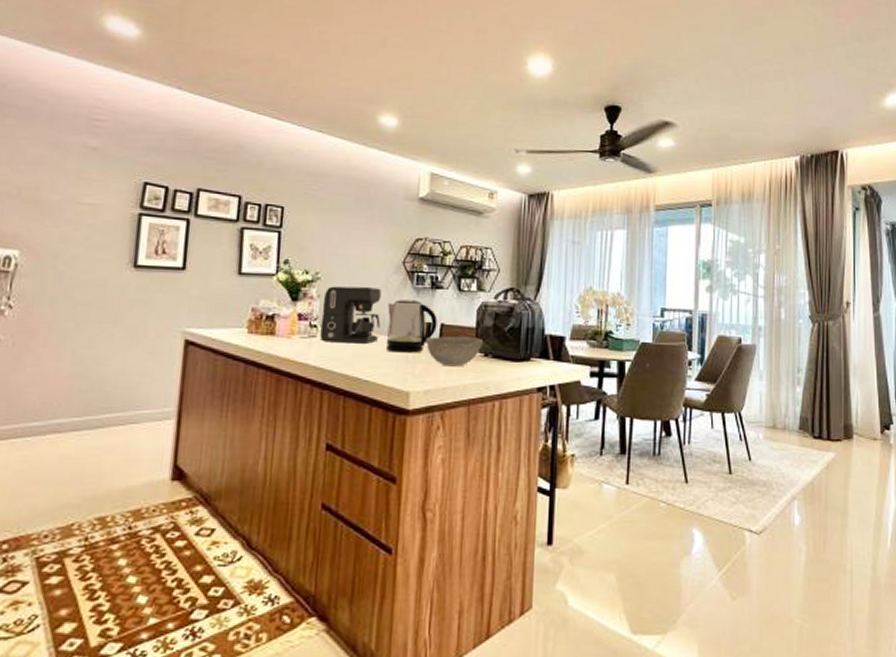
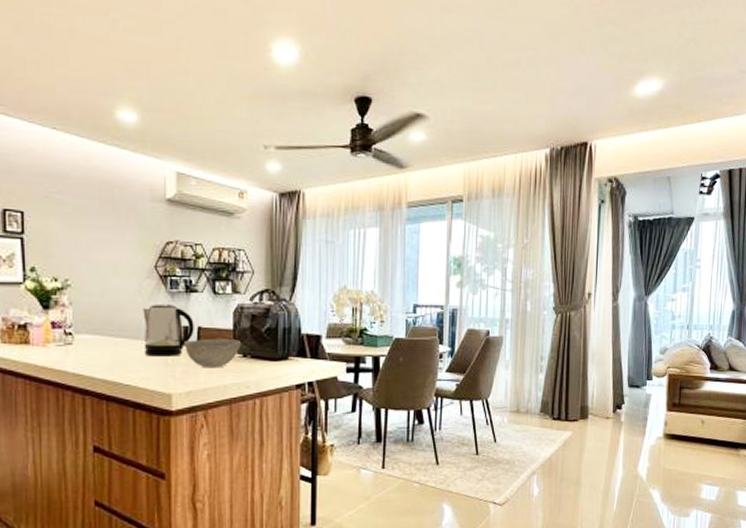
coffee maker: present [320,286,381,344] -> none [75,292,137,349]

